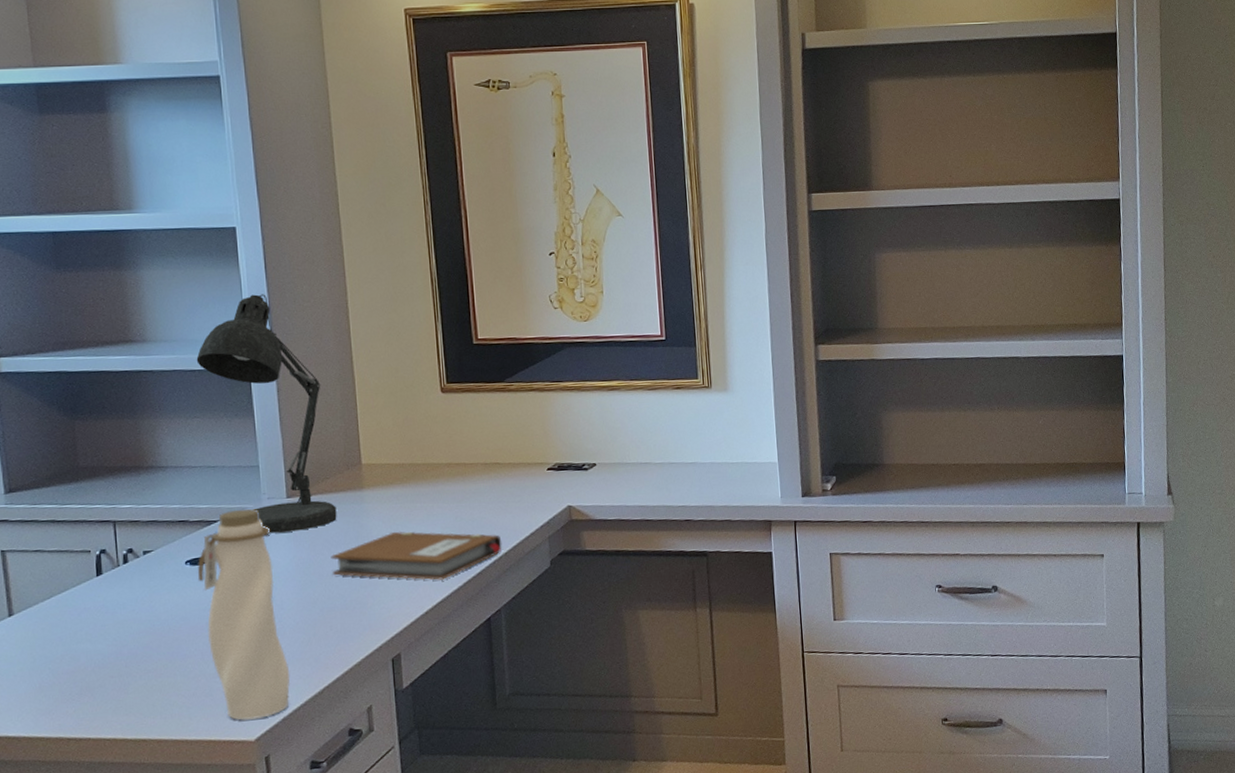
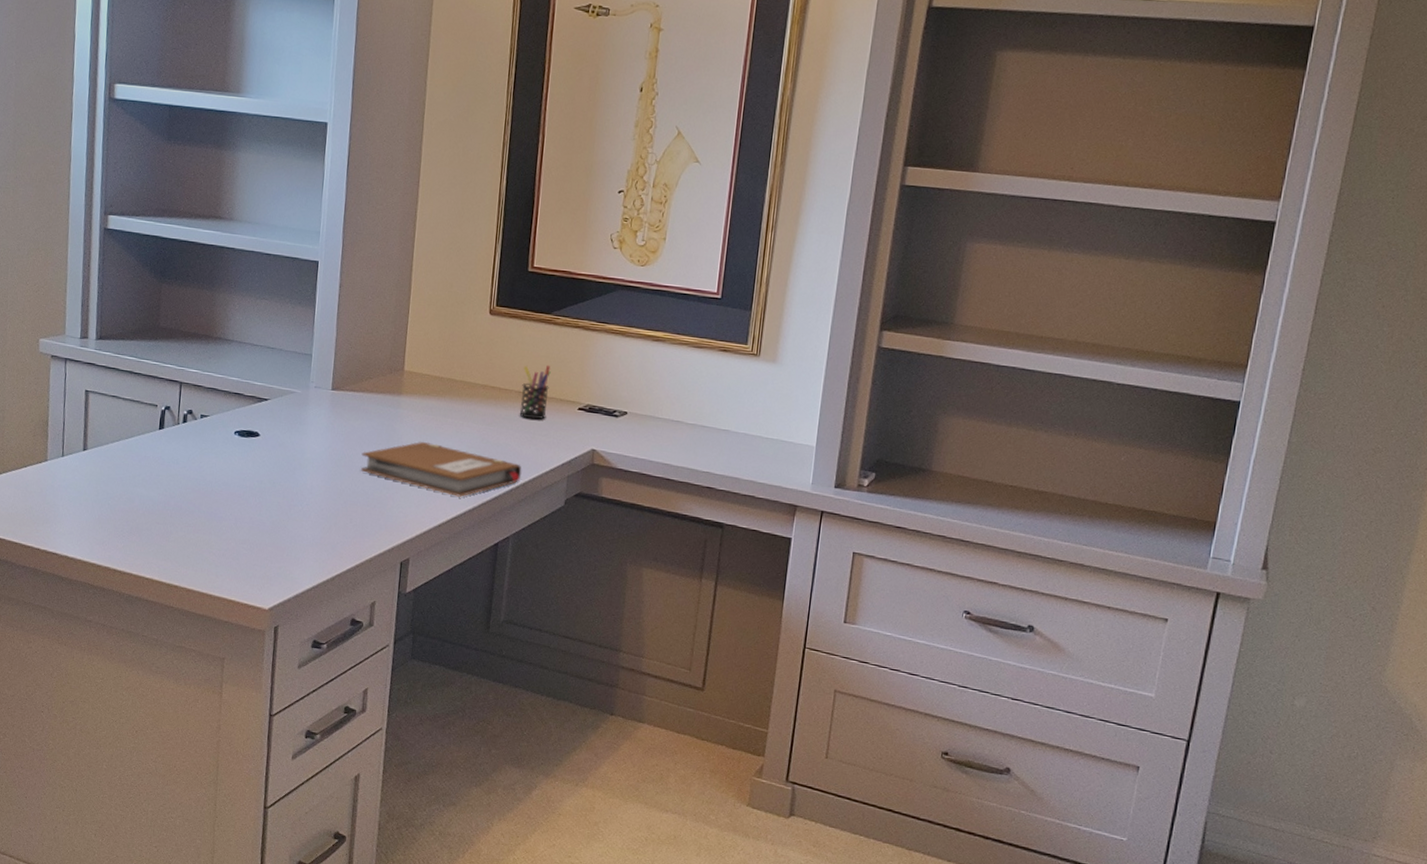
desk lamp: present [196,294,337,534] -> none [273,190,380,424]
water bottle: present [197,509,290,720] -> none [243,392,313,591]
pen holder: none [486,432,517,489] -> present [519,365,551,420]

